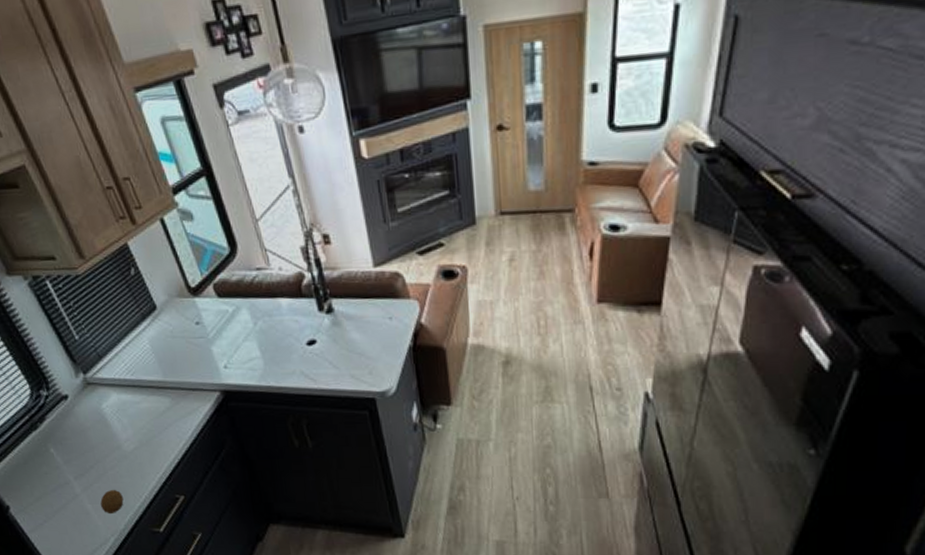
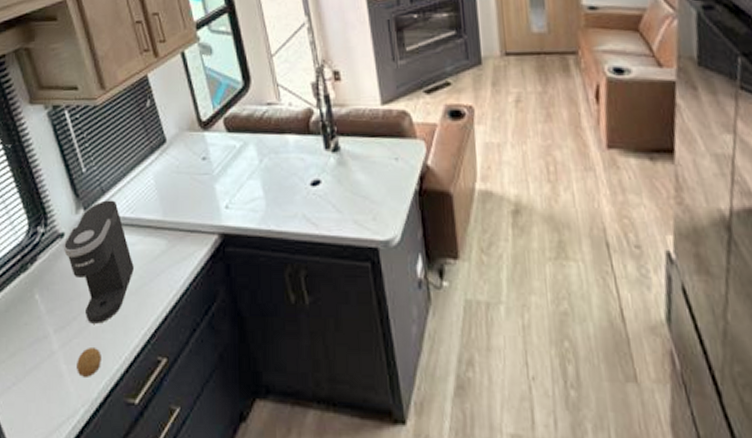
coffee maker: none [68,364,142,471] -> present [63,200,134,324]

